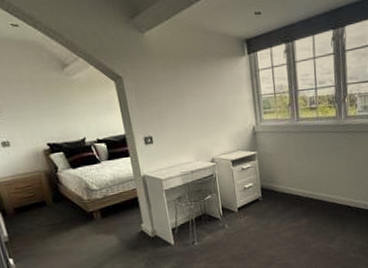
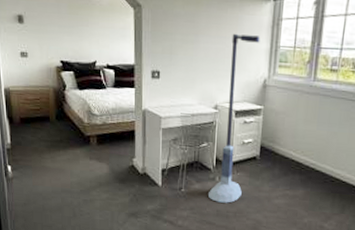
floor lamp: none [215,88,252,248] -> present [207,33,260,203]

